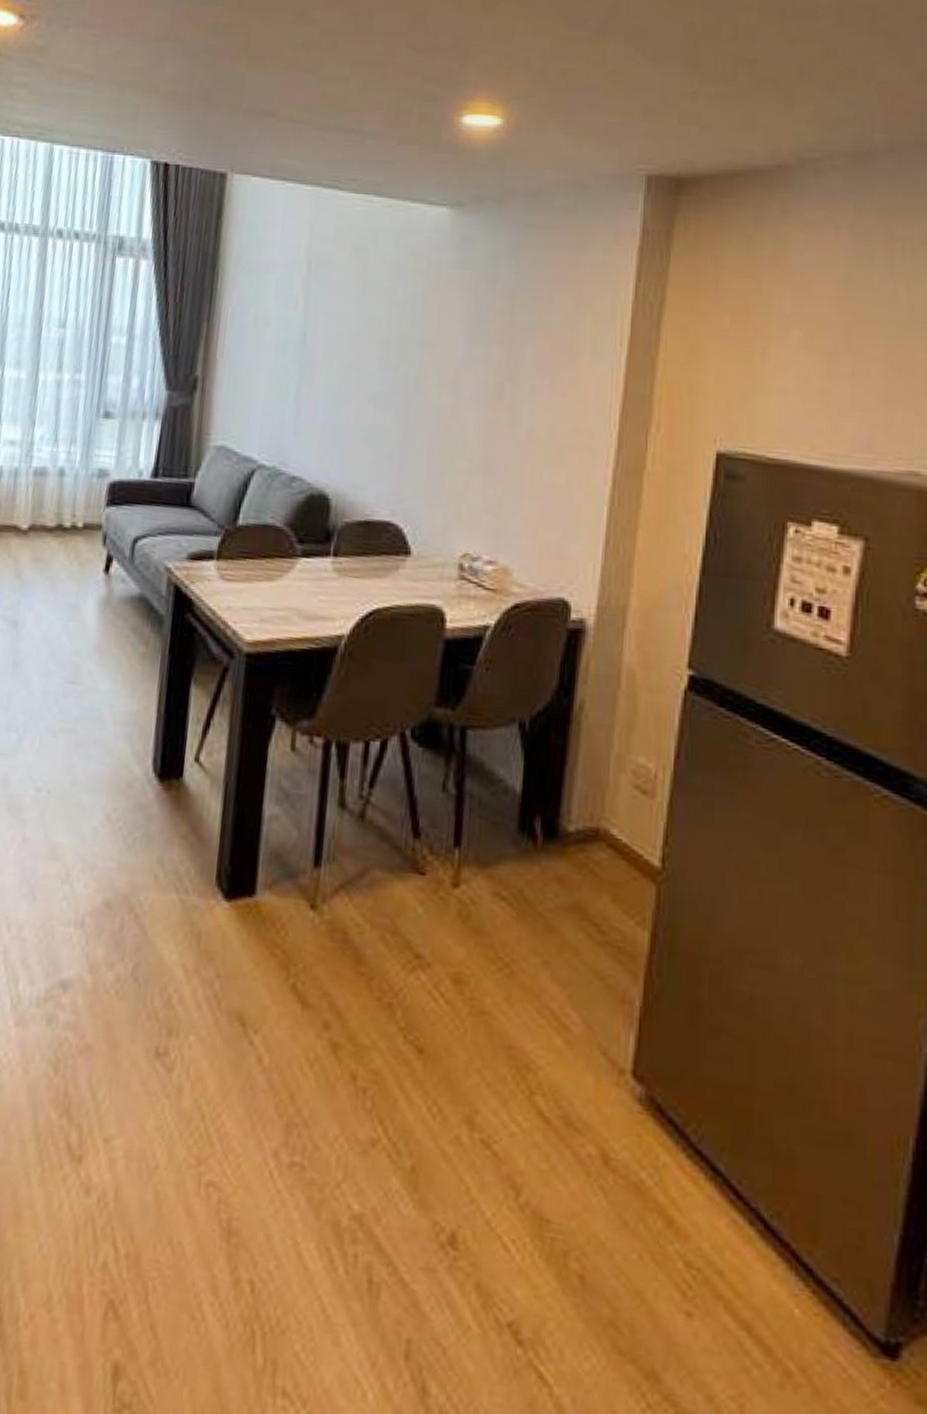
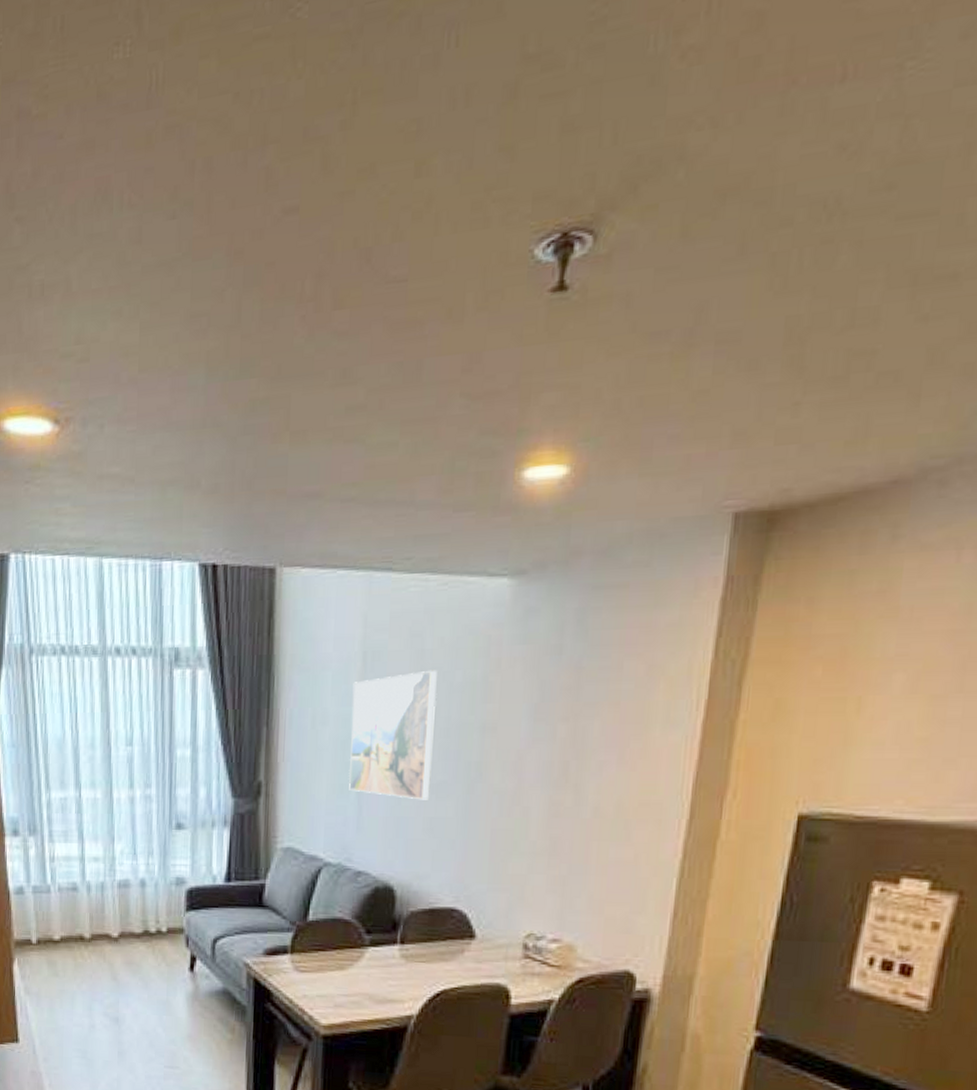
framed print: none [287,284,379,409] -> present [349,670,437,800]

